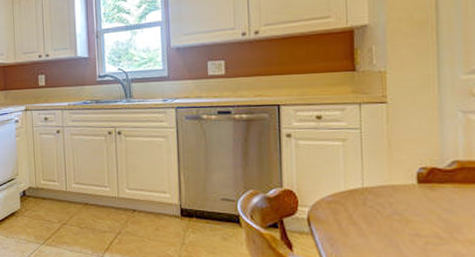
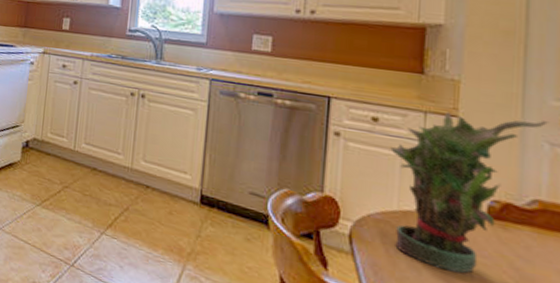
potted plant: none [334,94,460,233] -> present [390,112,548,274]

